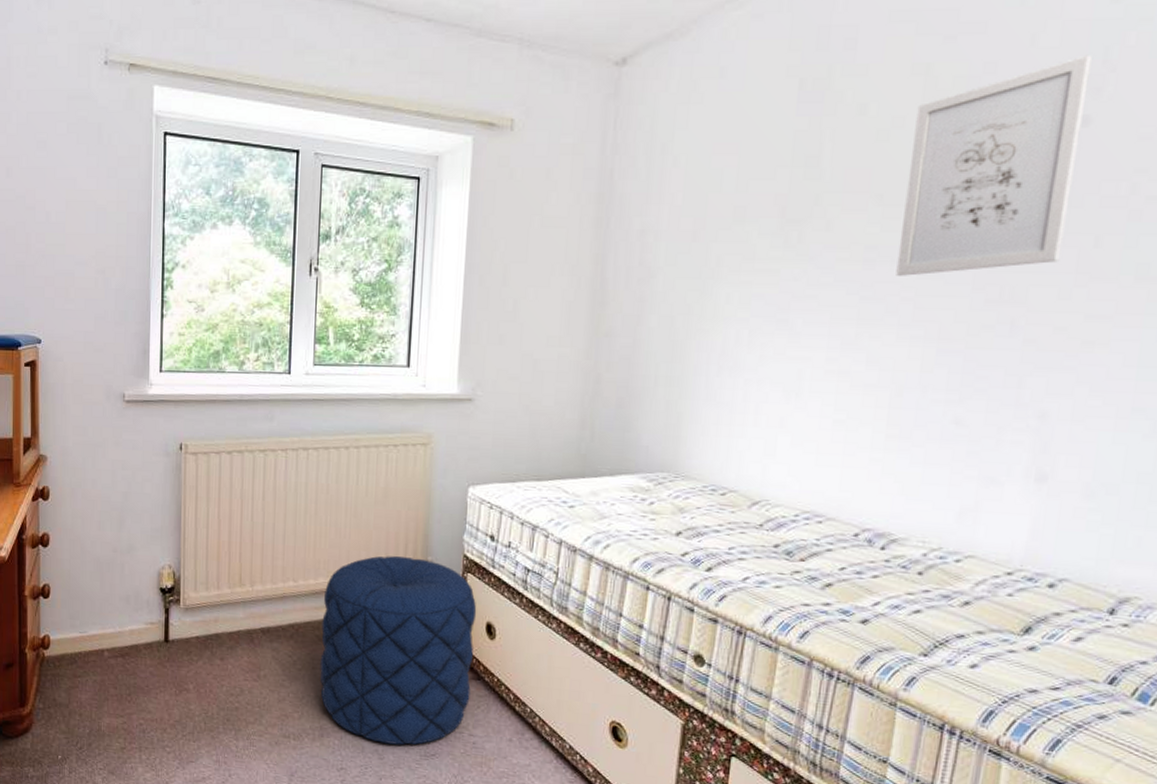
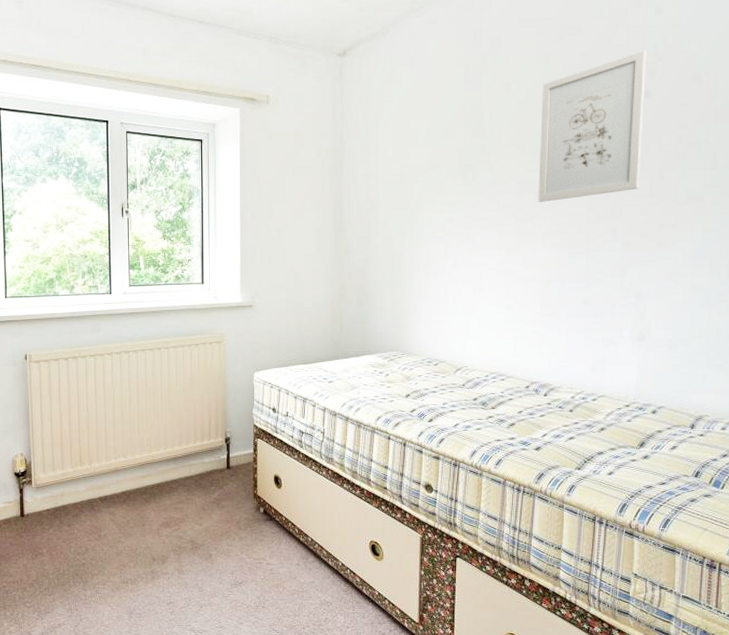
pouf: present [320,556,477,745] -> none [148,430,266,578]

